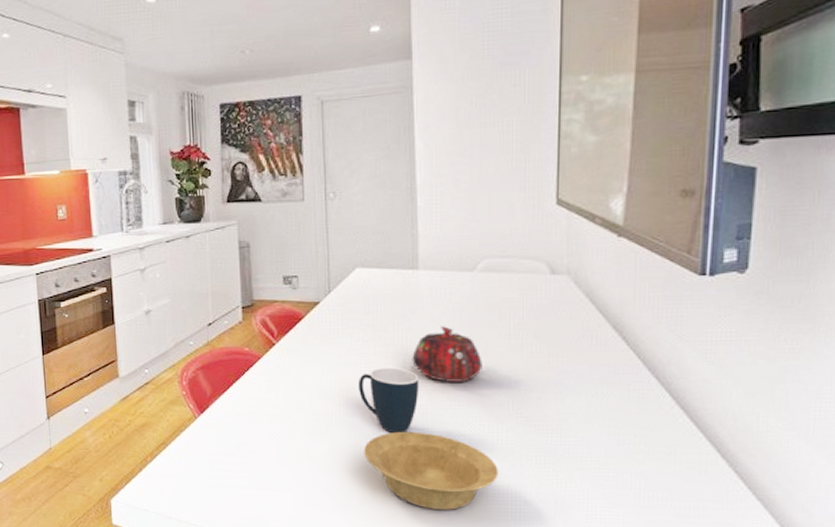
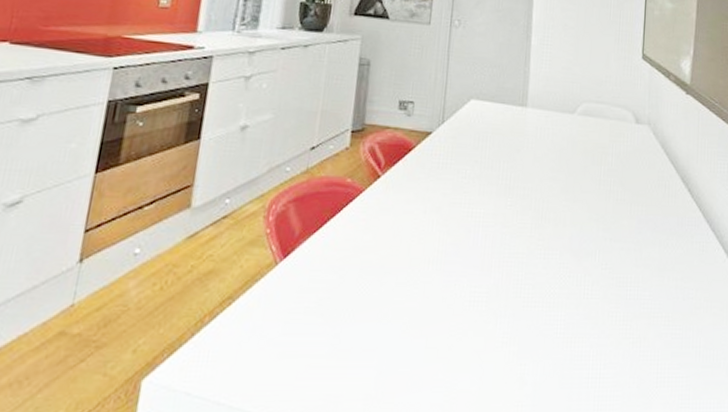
mug: present [359,367,420,434] -> none [459,209,519,286]
bowl: present [364,431,498,510] -> none [456,283,583,378]
teapot: present [412,326,482,382] -> none [513,167,576,229]

